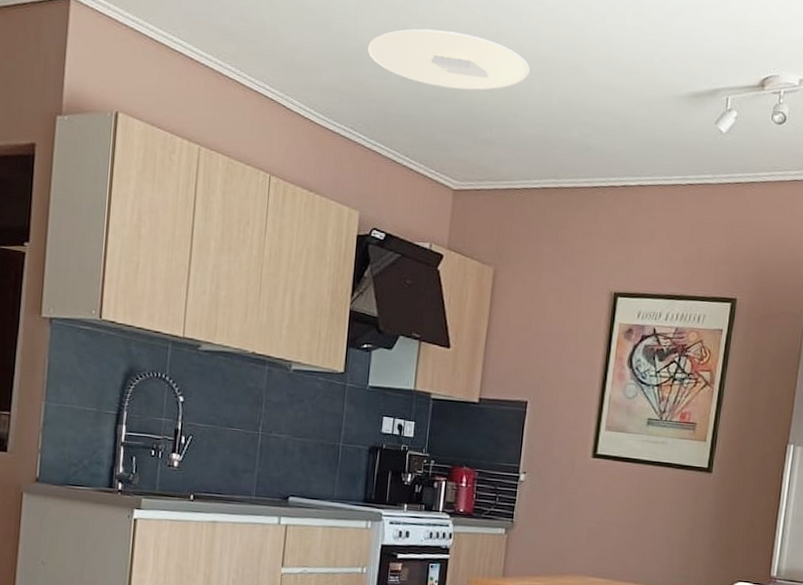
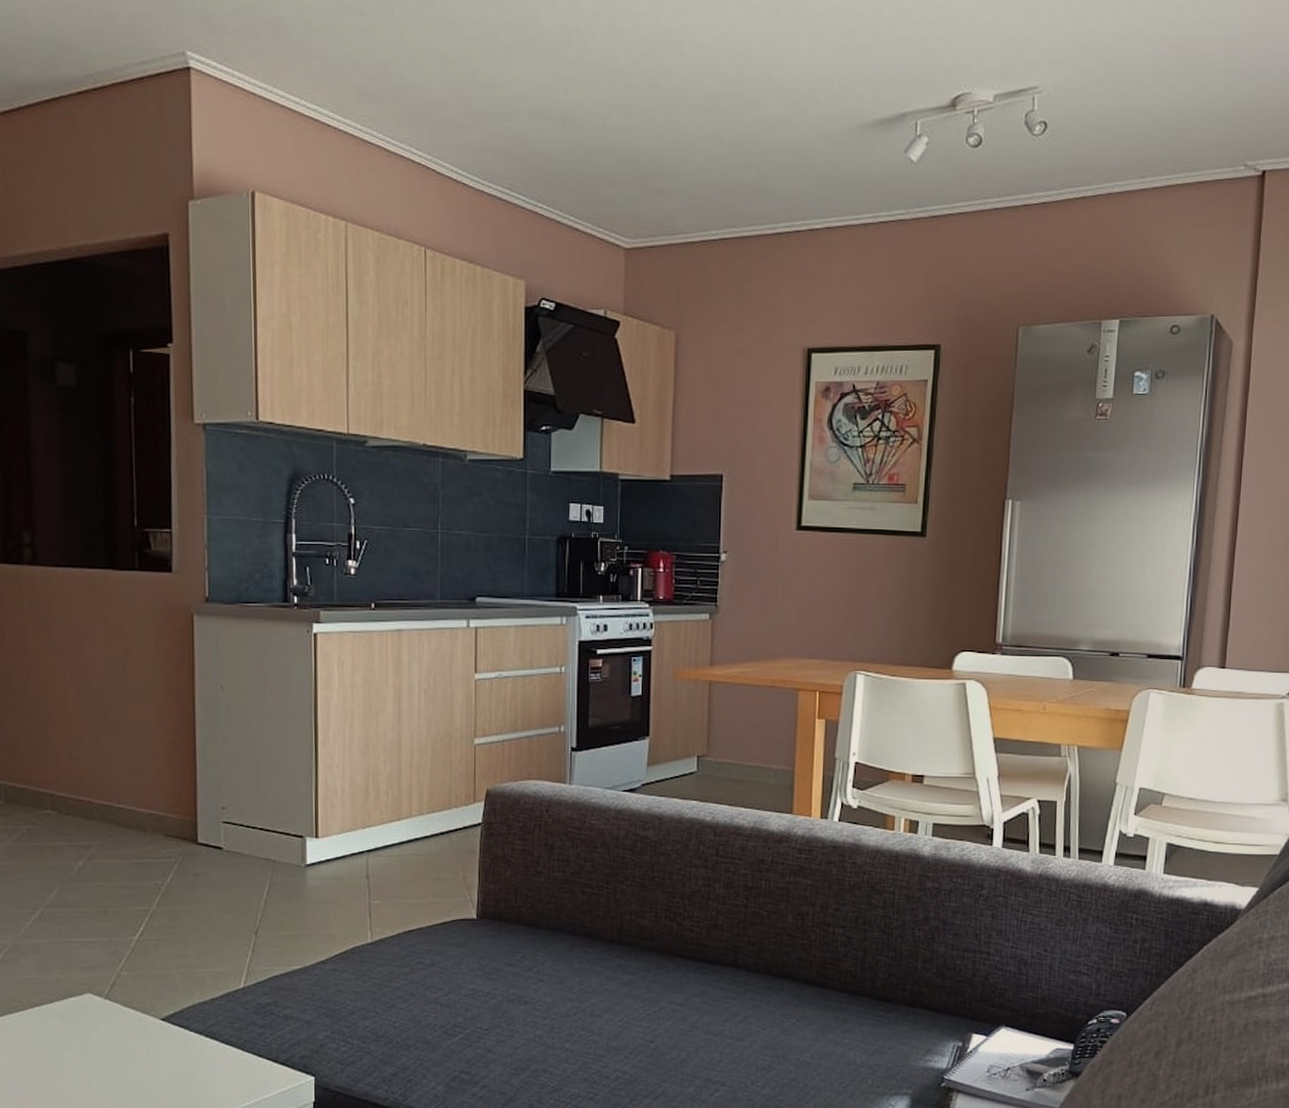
ceiling light: present [368,28,530,91] -> none [519,71,698,136]

